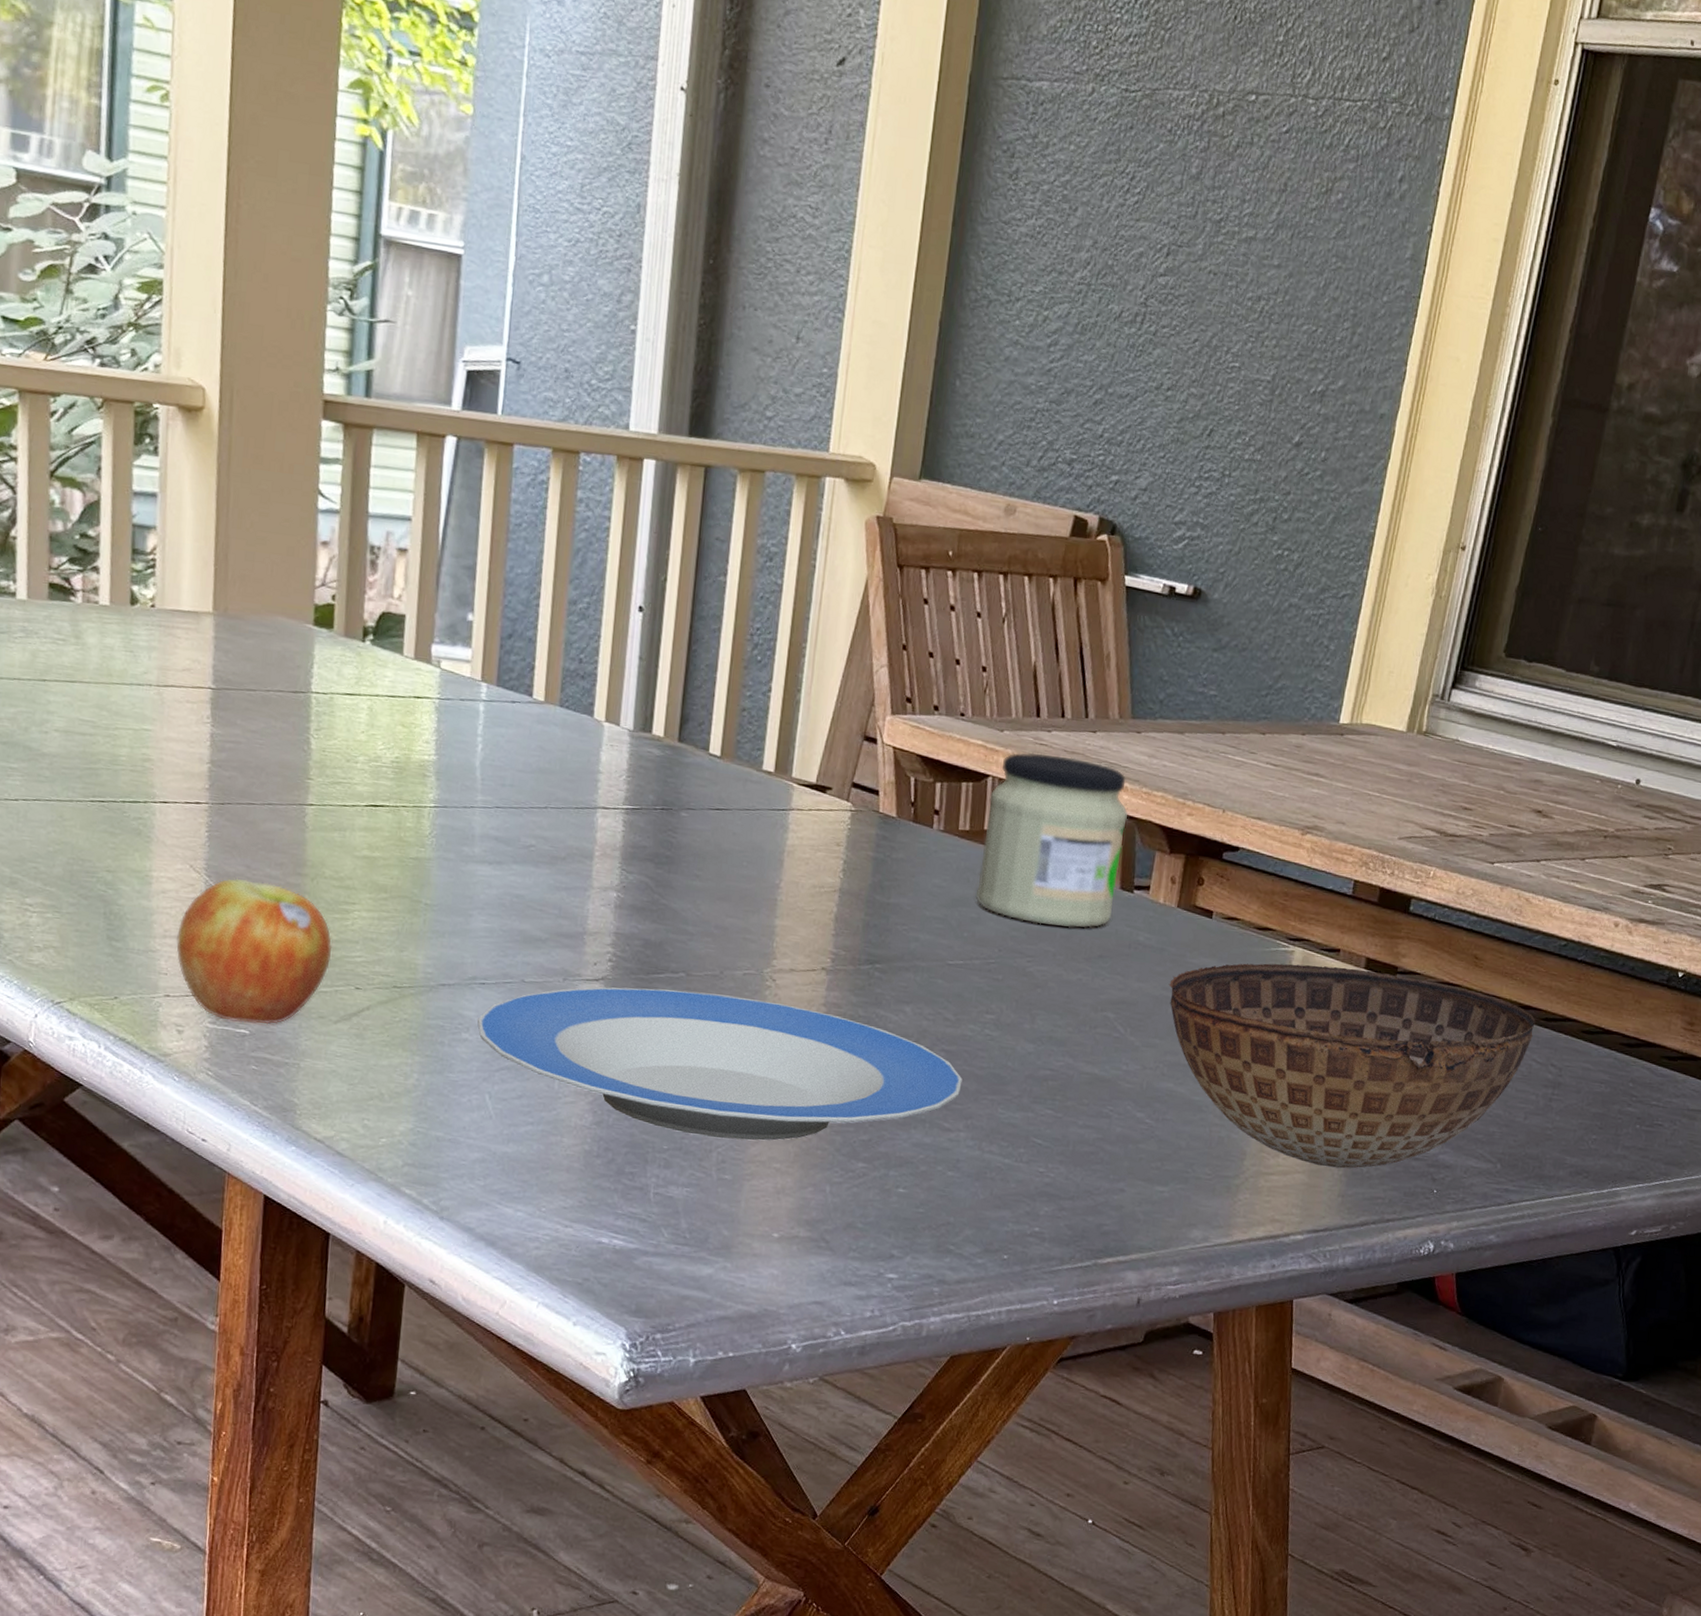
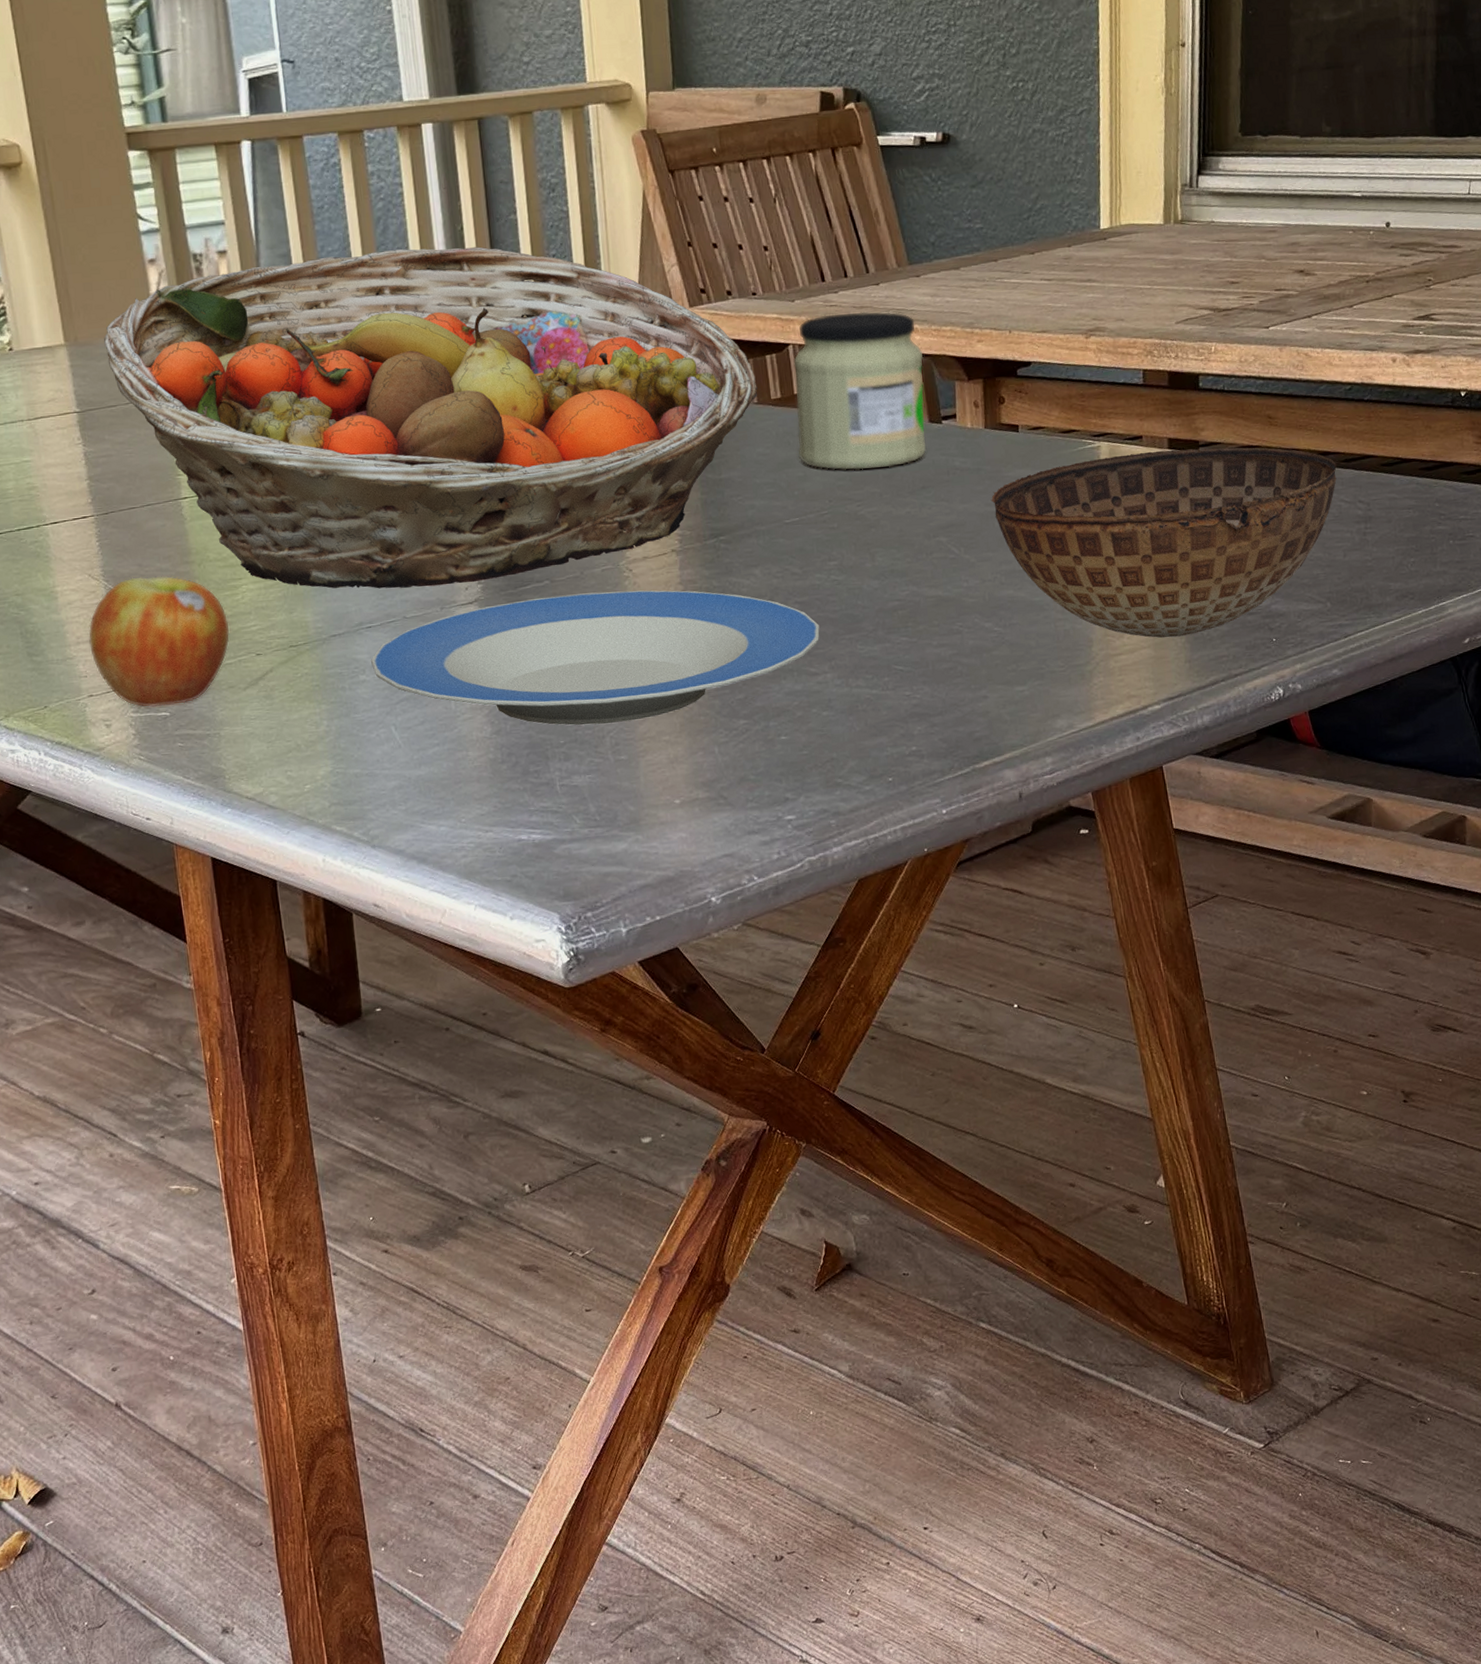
fruit basket: none [256,571,947,960] -> present [104,247,758,589]

